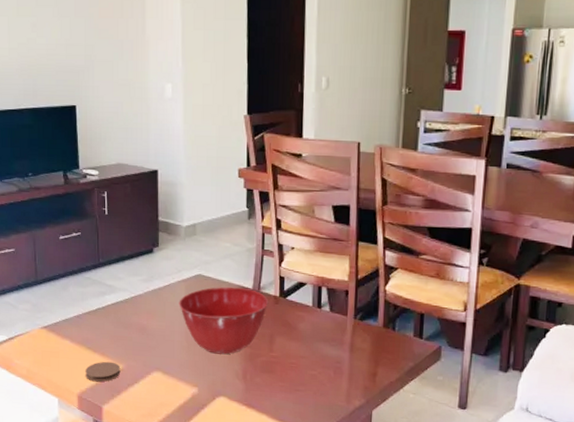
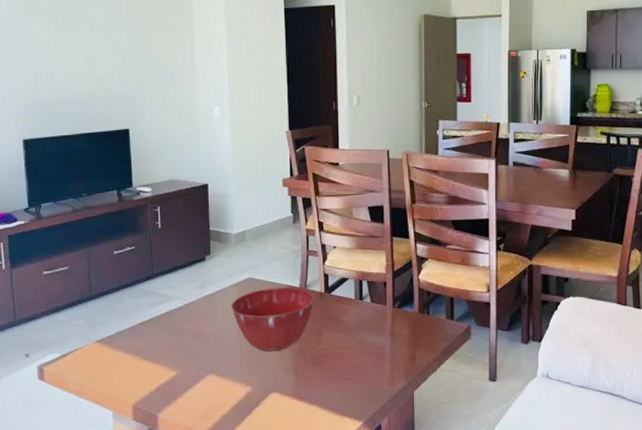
coaster: present [85,361,121,382] -> none [140,369,176,391]

